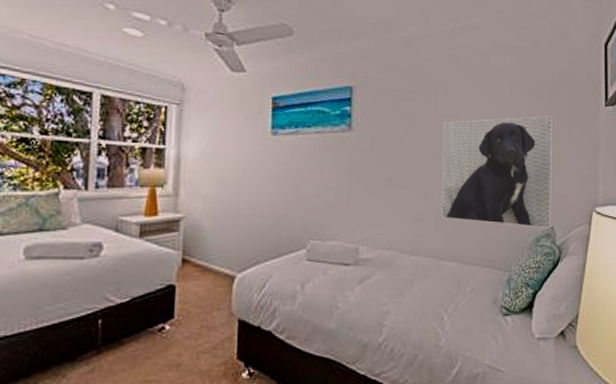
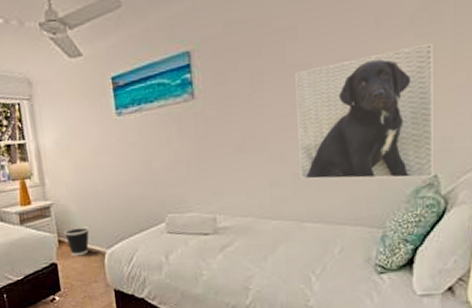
wastebasket: none [190,246,222,279] -> present [63,226,90,256]

